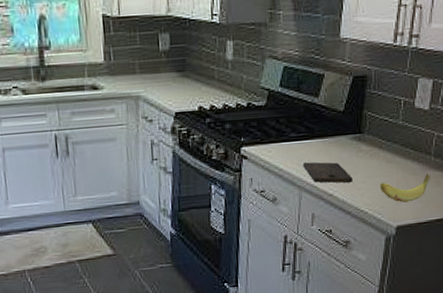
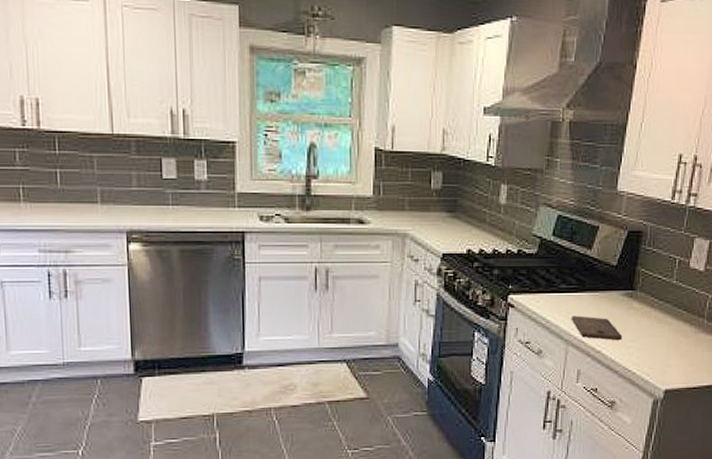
banana: present [379,174,430,203] -> none [649,337,702,365]

